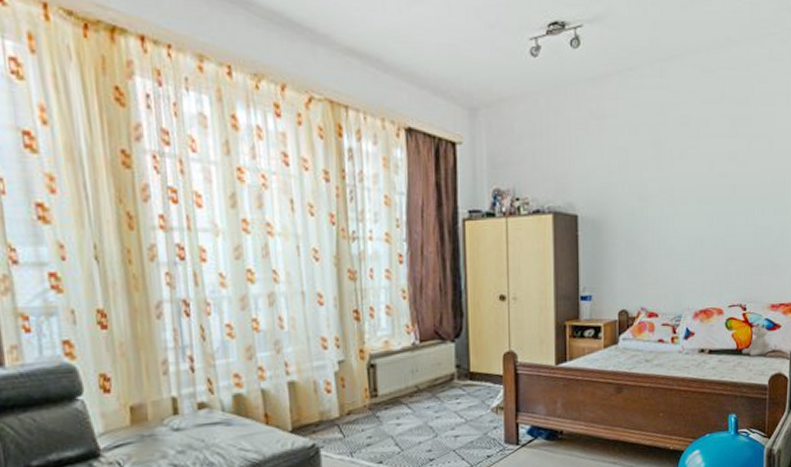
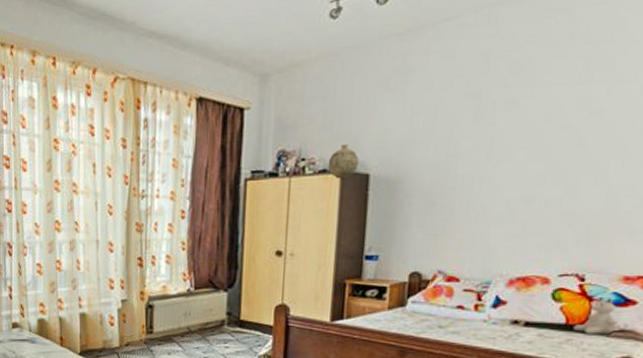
decorative vase: none [541,185,568,220] -> present [328,144,359,179]

